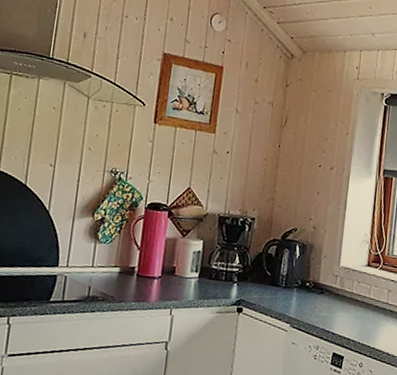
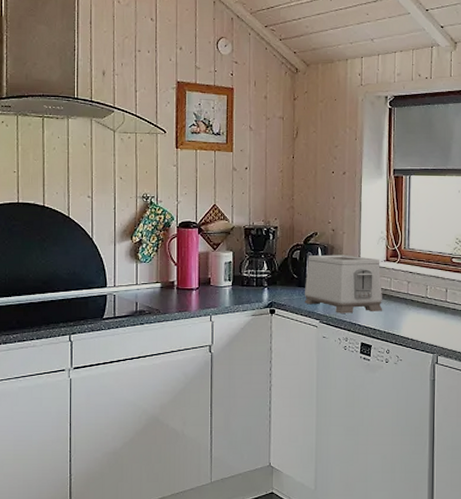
toaster: none [276,252,361,321] -> present [305,254,383,313]

